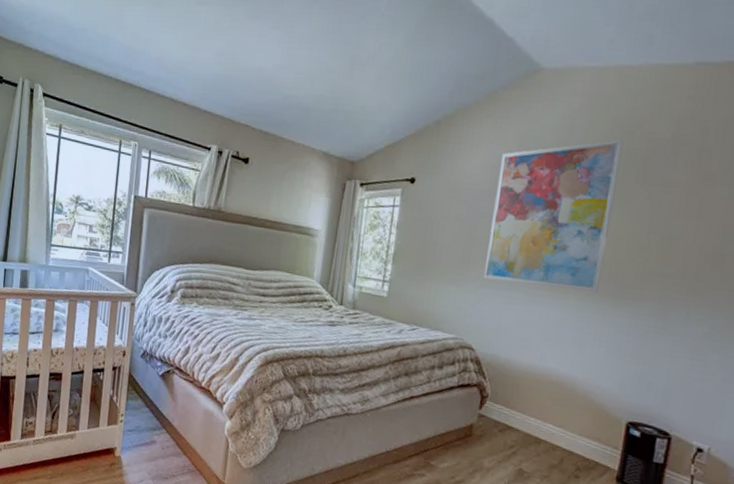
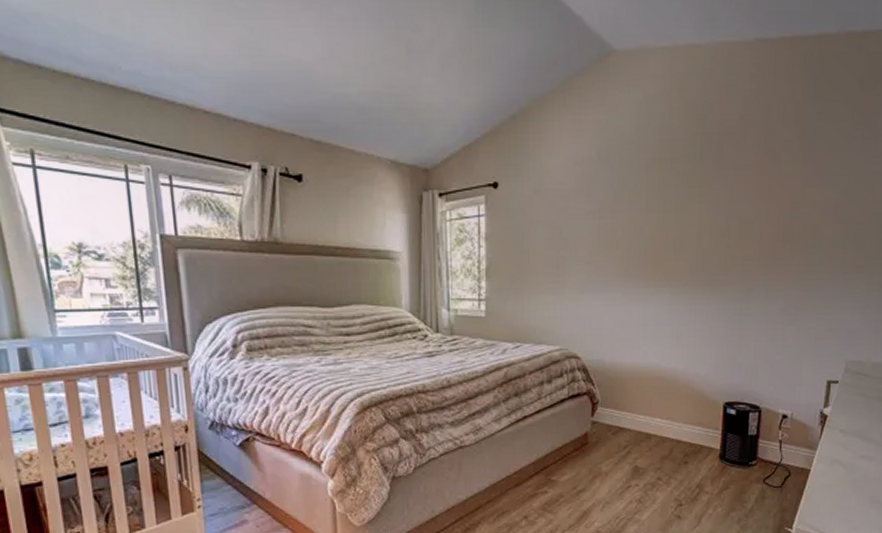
wall art: present [483,140,624,293] -> none [580,124,698,284]

